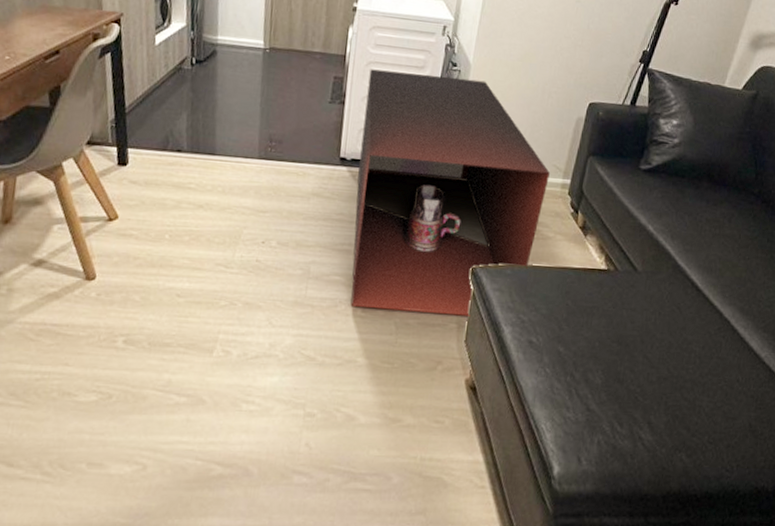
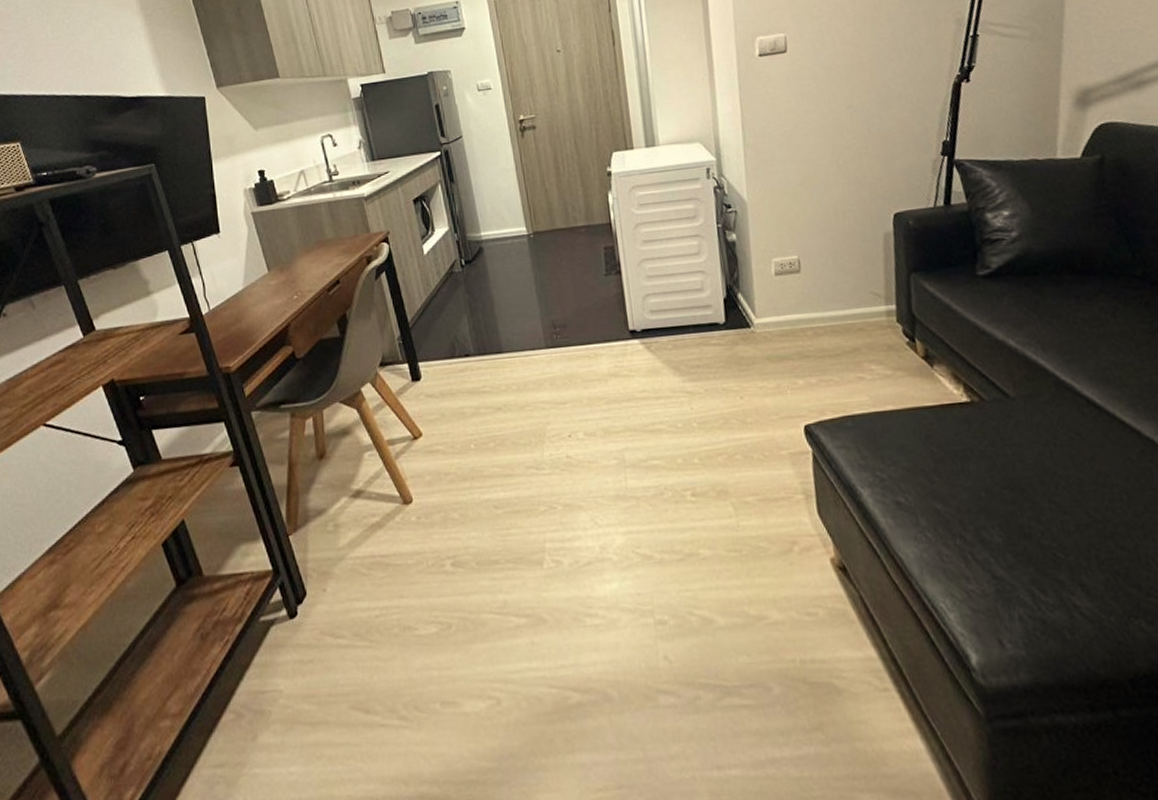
storage cabinet: present [350,69,551,316] -> none [639,216,871,491]

